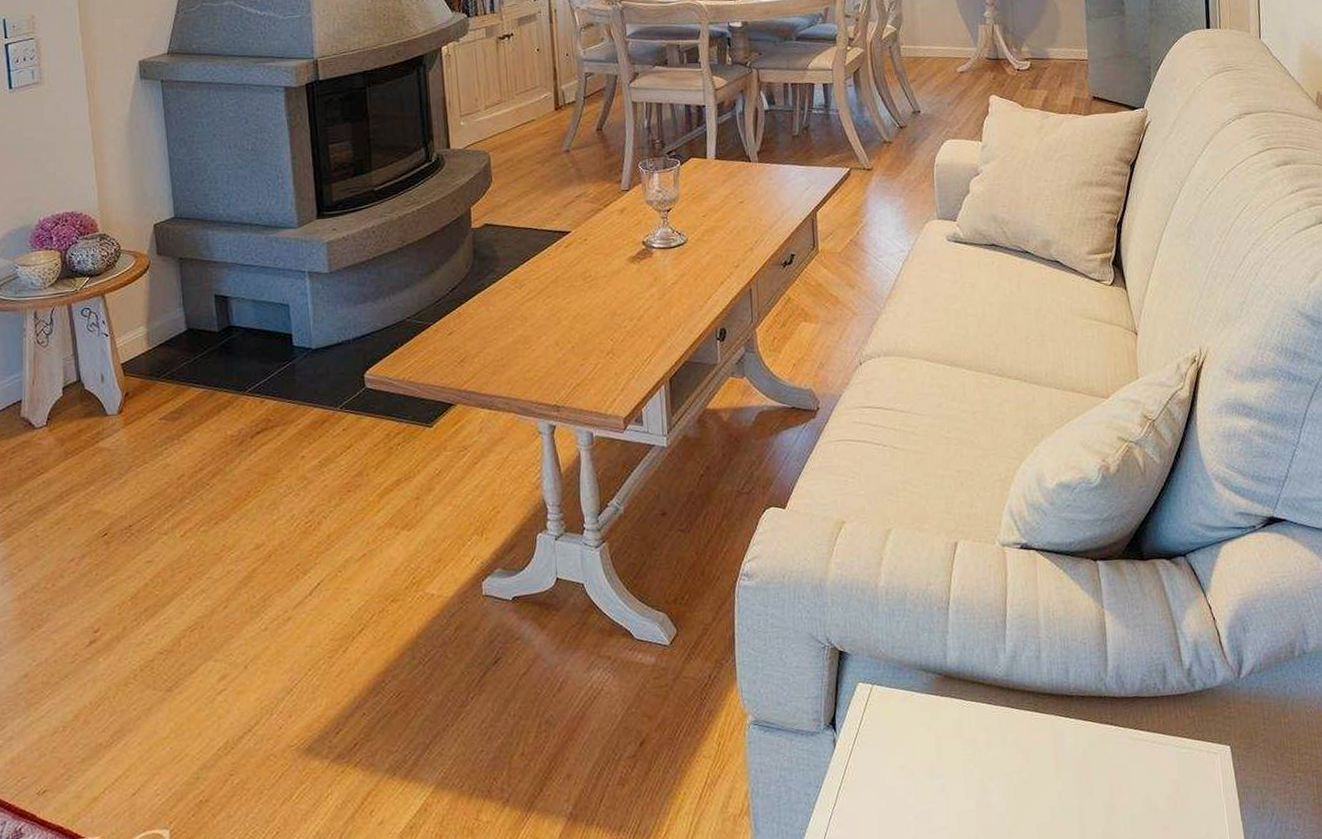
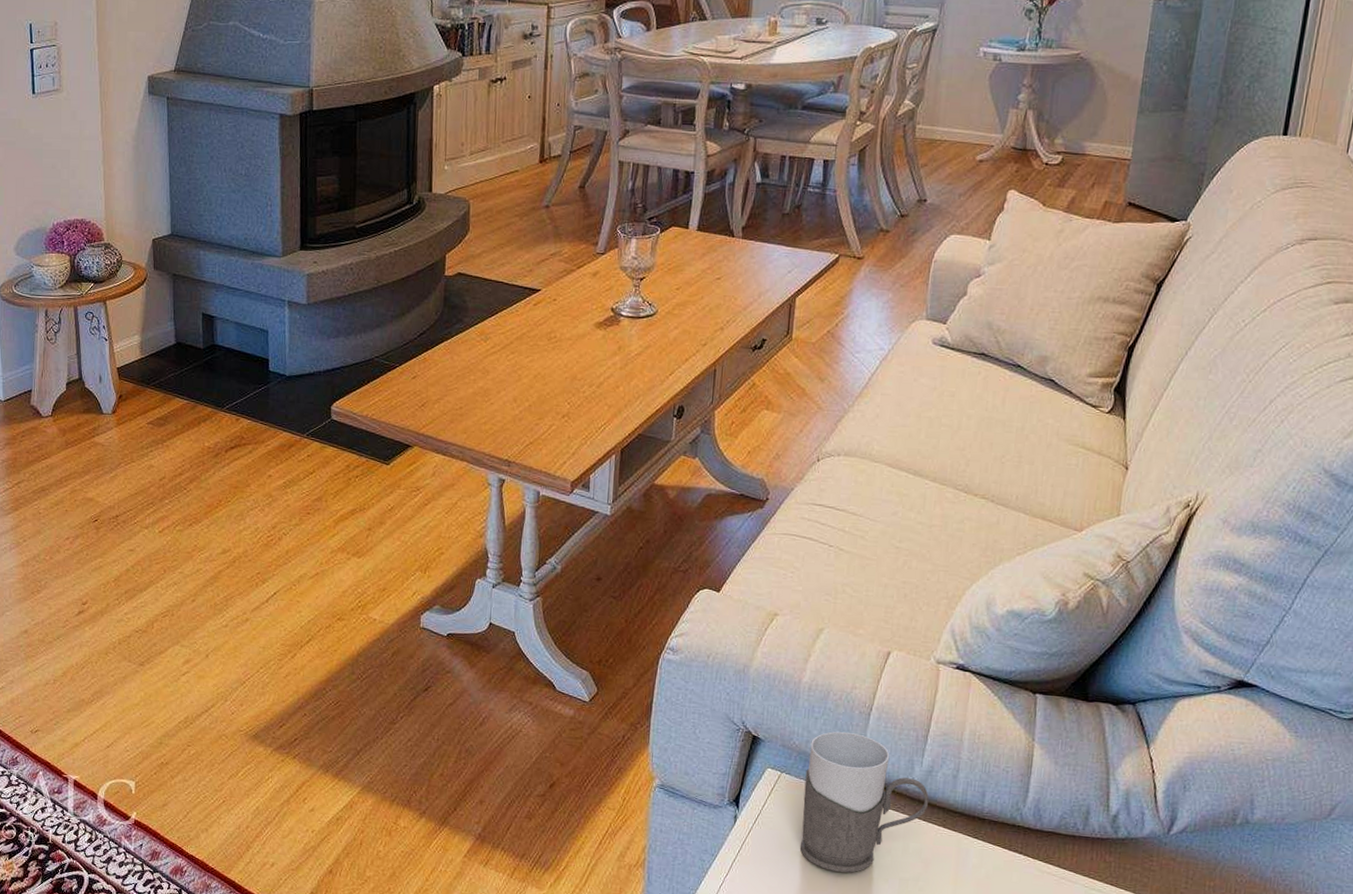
mug: none [896,630,1018,780] -> present [799,731,929,873]

